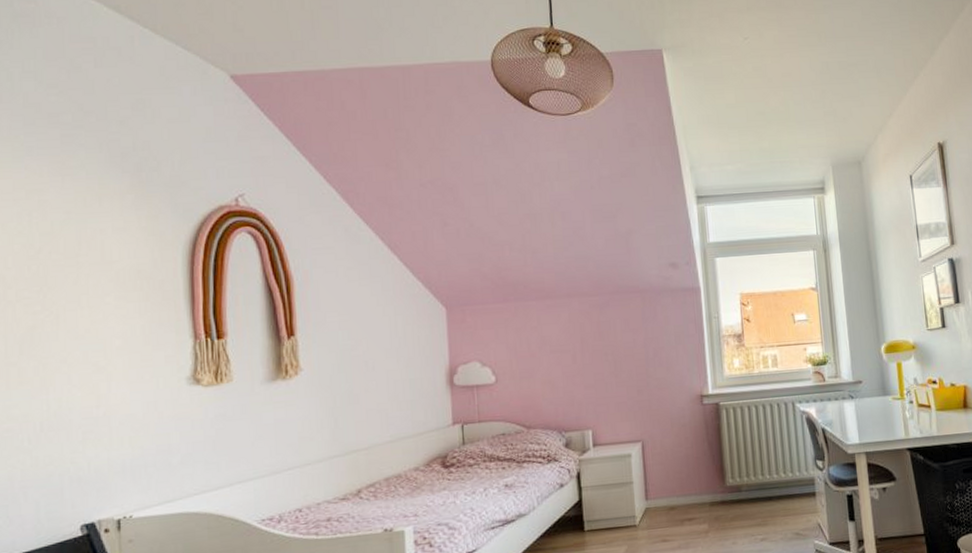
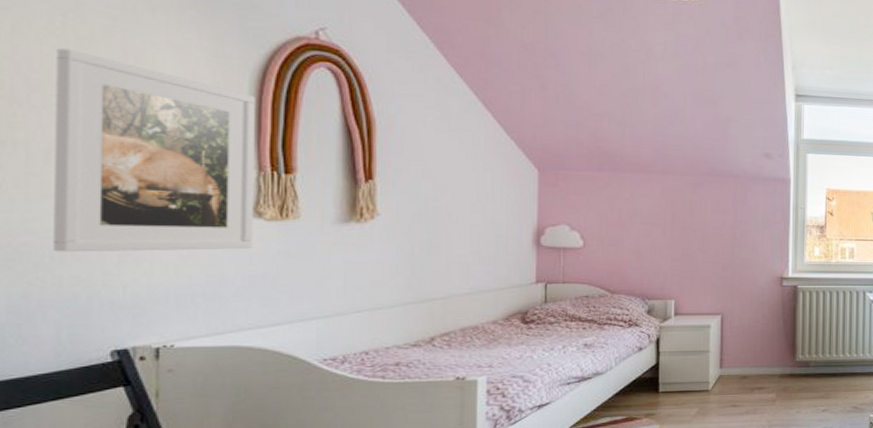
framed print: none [25,245,194,435] -> present [53,48,255,252]

